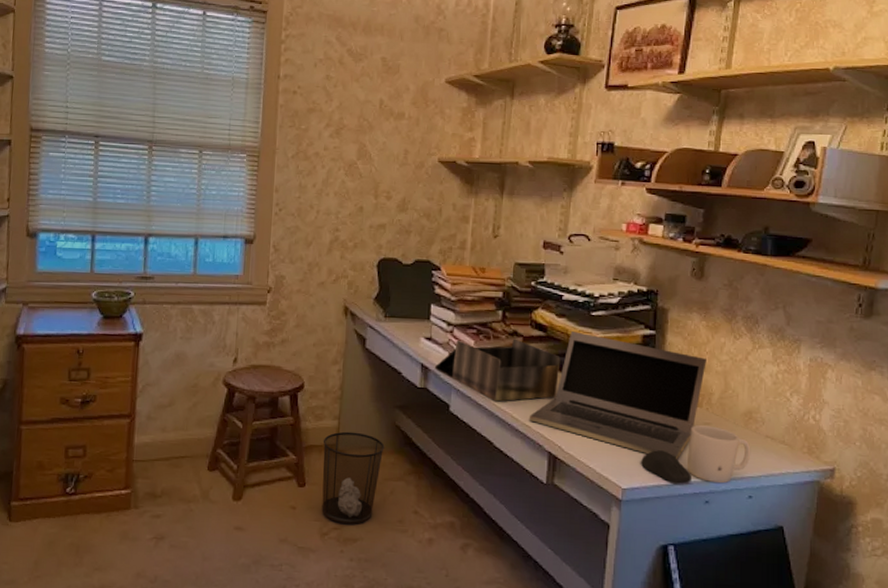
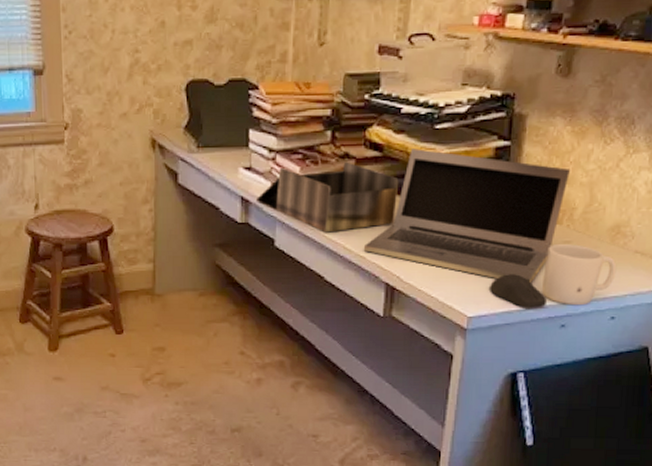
waste bin: present [321,431,385,525] -> none [138,274,205,369]

